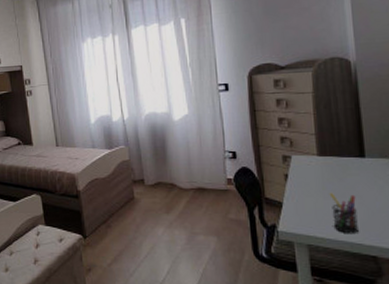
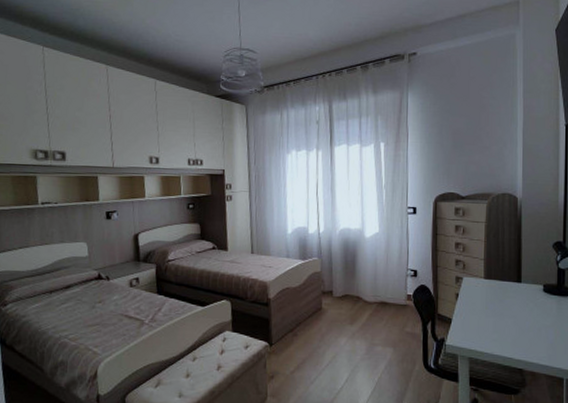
pen holder: present [329,193,360,235] -> none [490,312,512,350]

